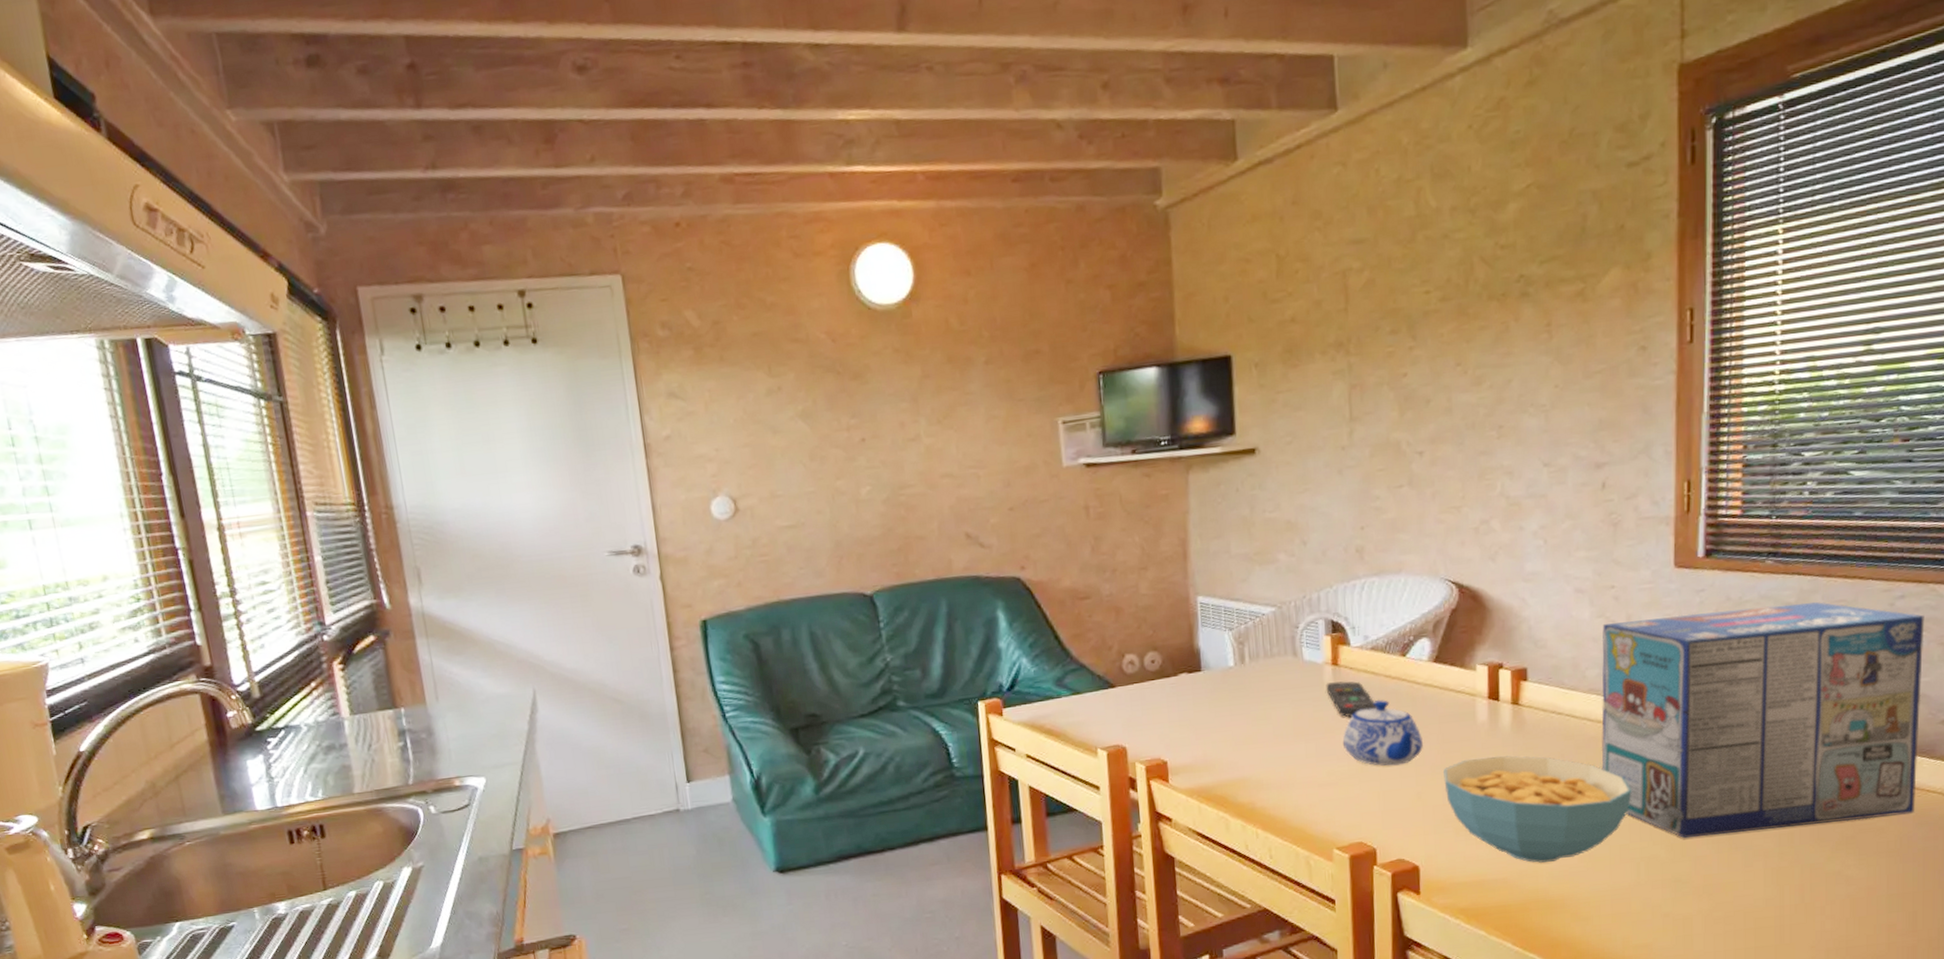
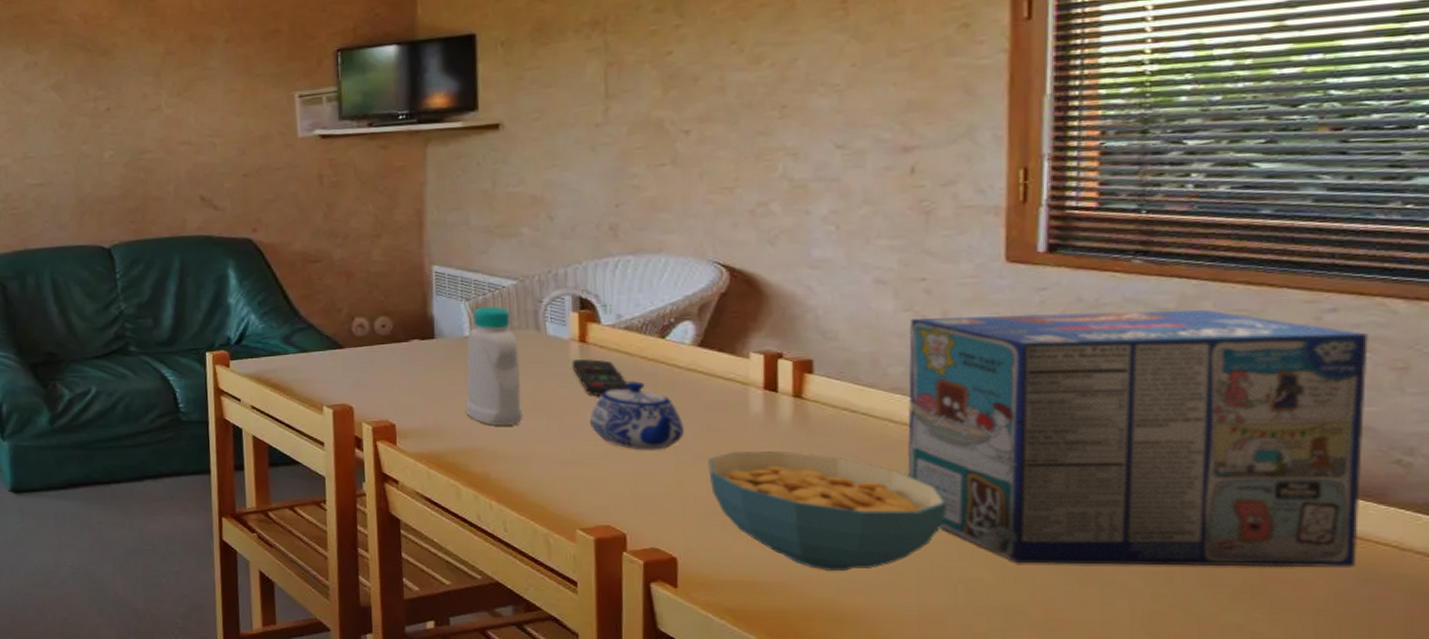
bottle: none [1231,634,1284,754] -> present [465,306,523,425]

